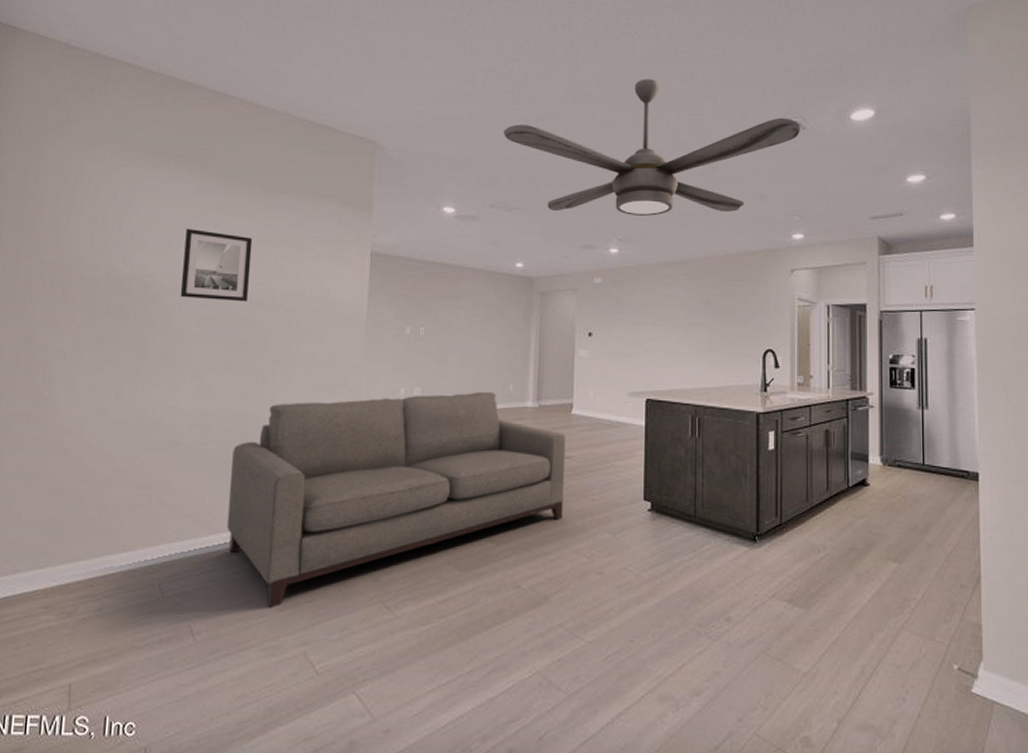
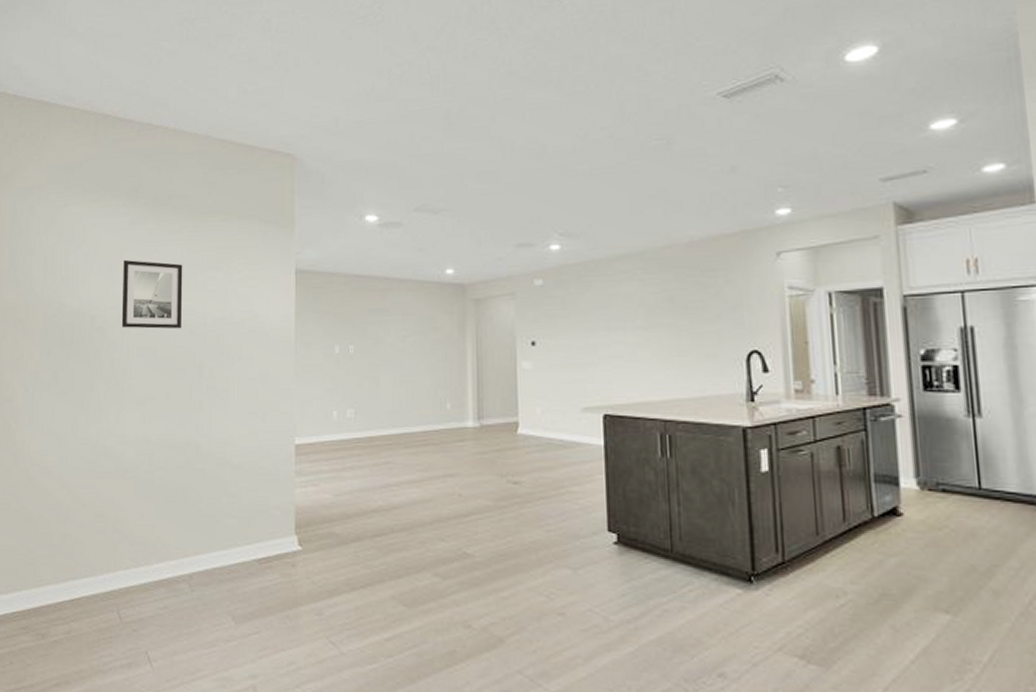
sofa: present [226,392,566,609] -> none [174,412,514,639]
ceiling fan: present [504,79,801,216] -> none [424,47,779,210]

